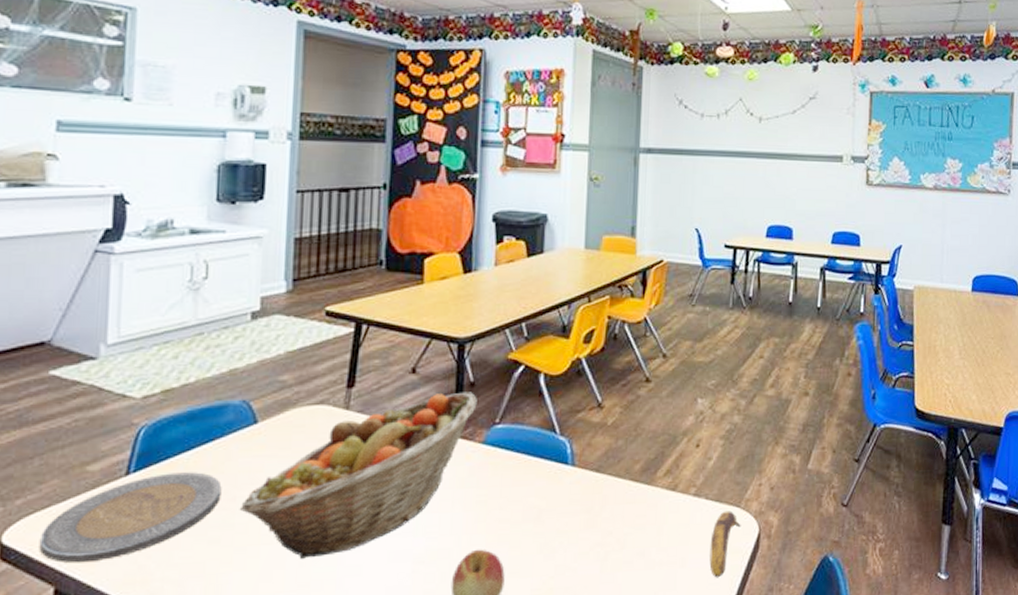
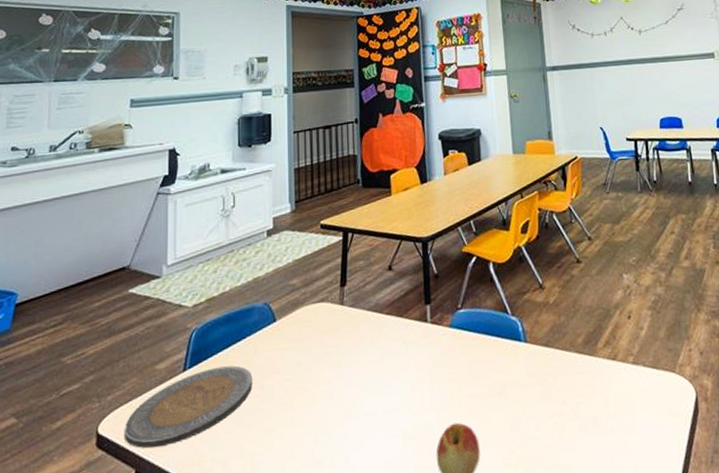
fruit basket: present [239,392,477,559] -> none [266,282,442,438]
banana: present [709,511,741,578] -> none [653,376,679,442]

